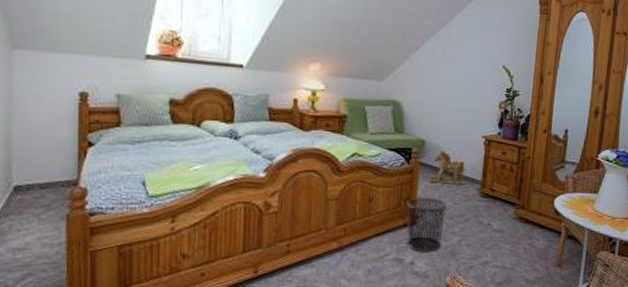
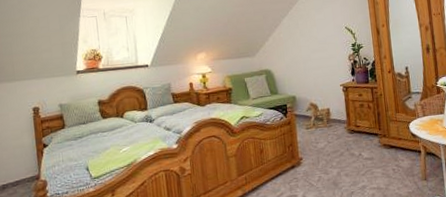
waste bin: present [406,198,448,253] -> none [290,141,325,187]

